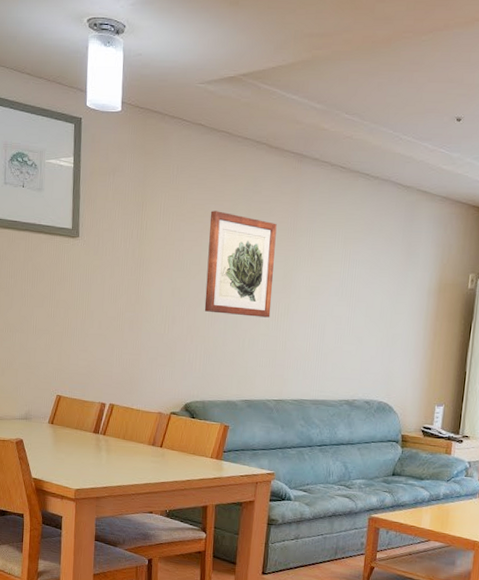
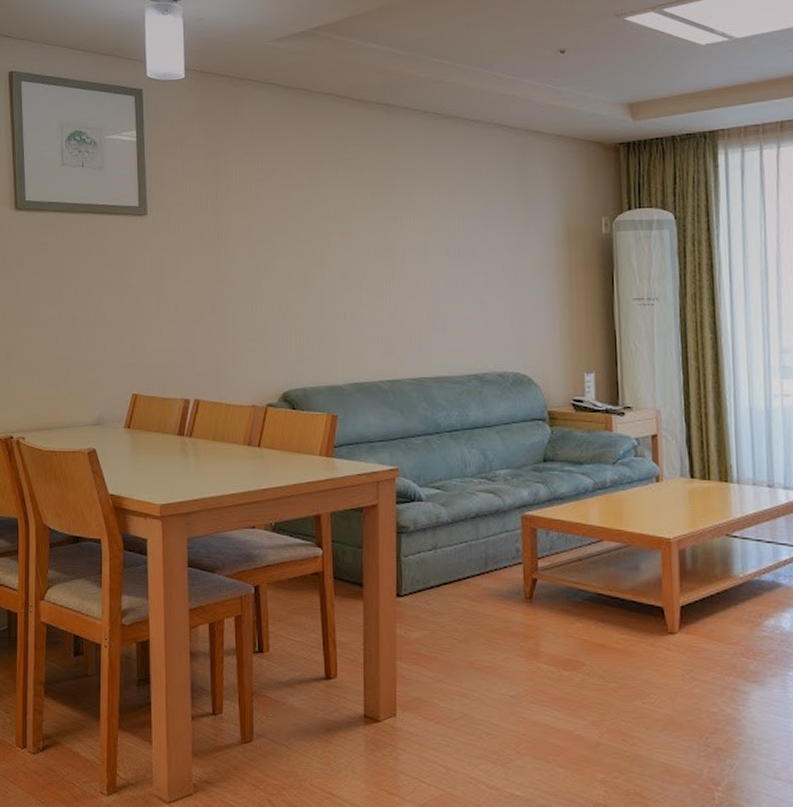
wall art: present [204,211,277,318] -> none [292,173,373,287]

